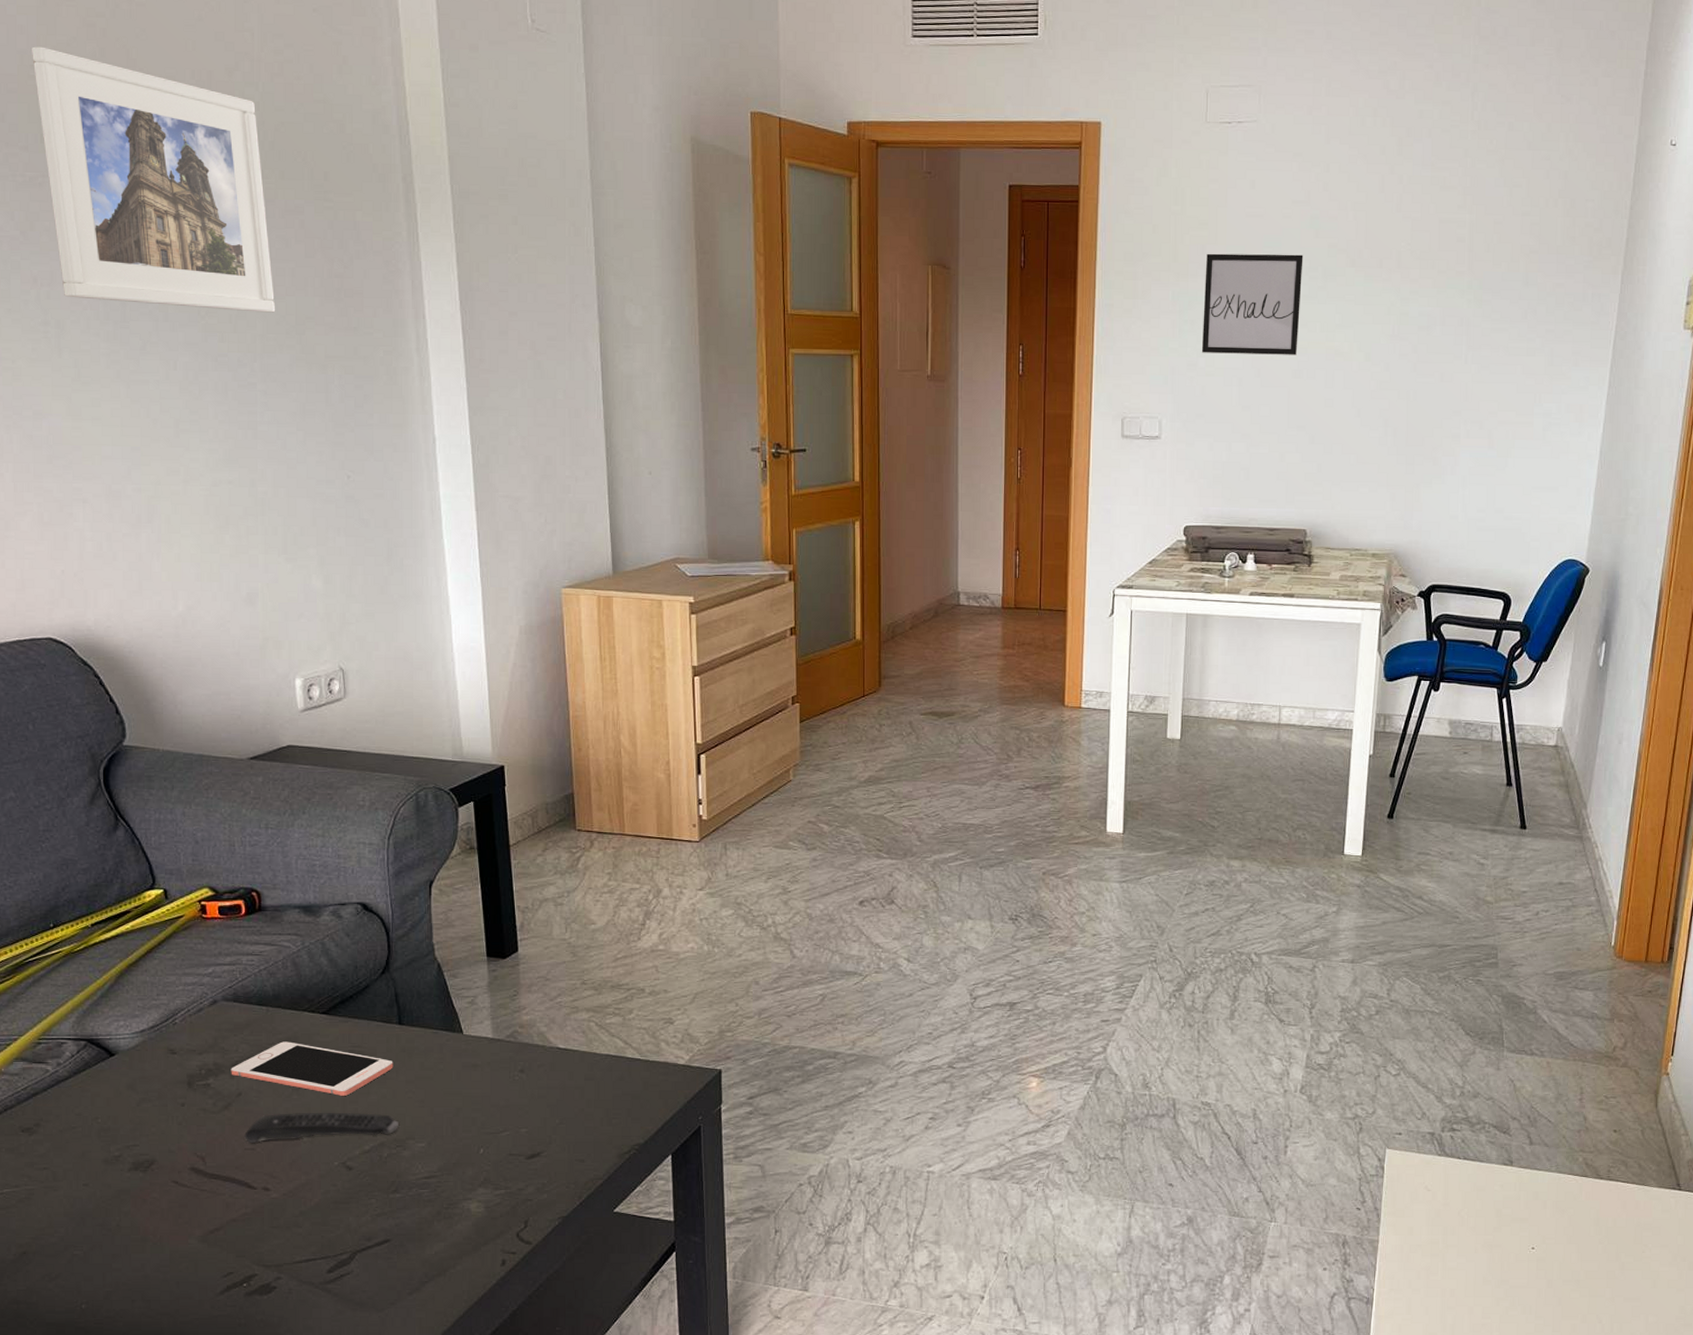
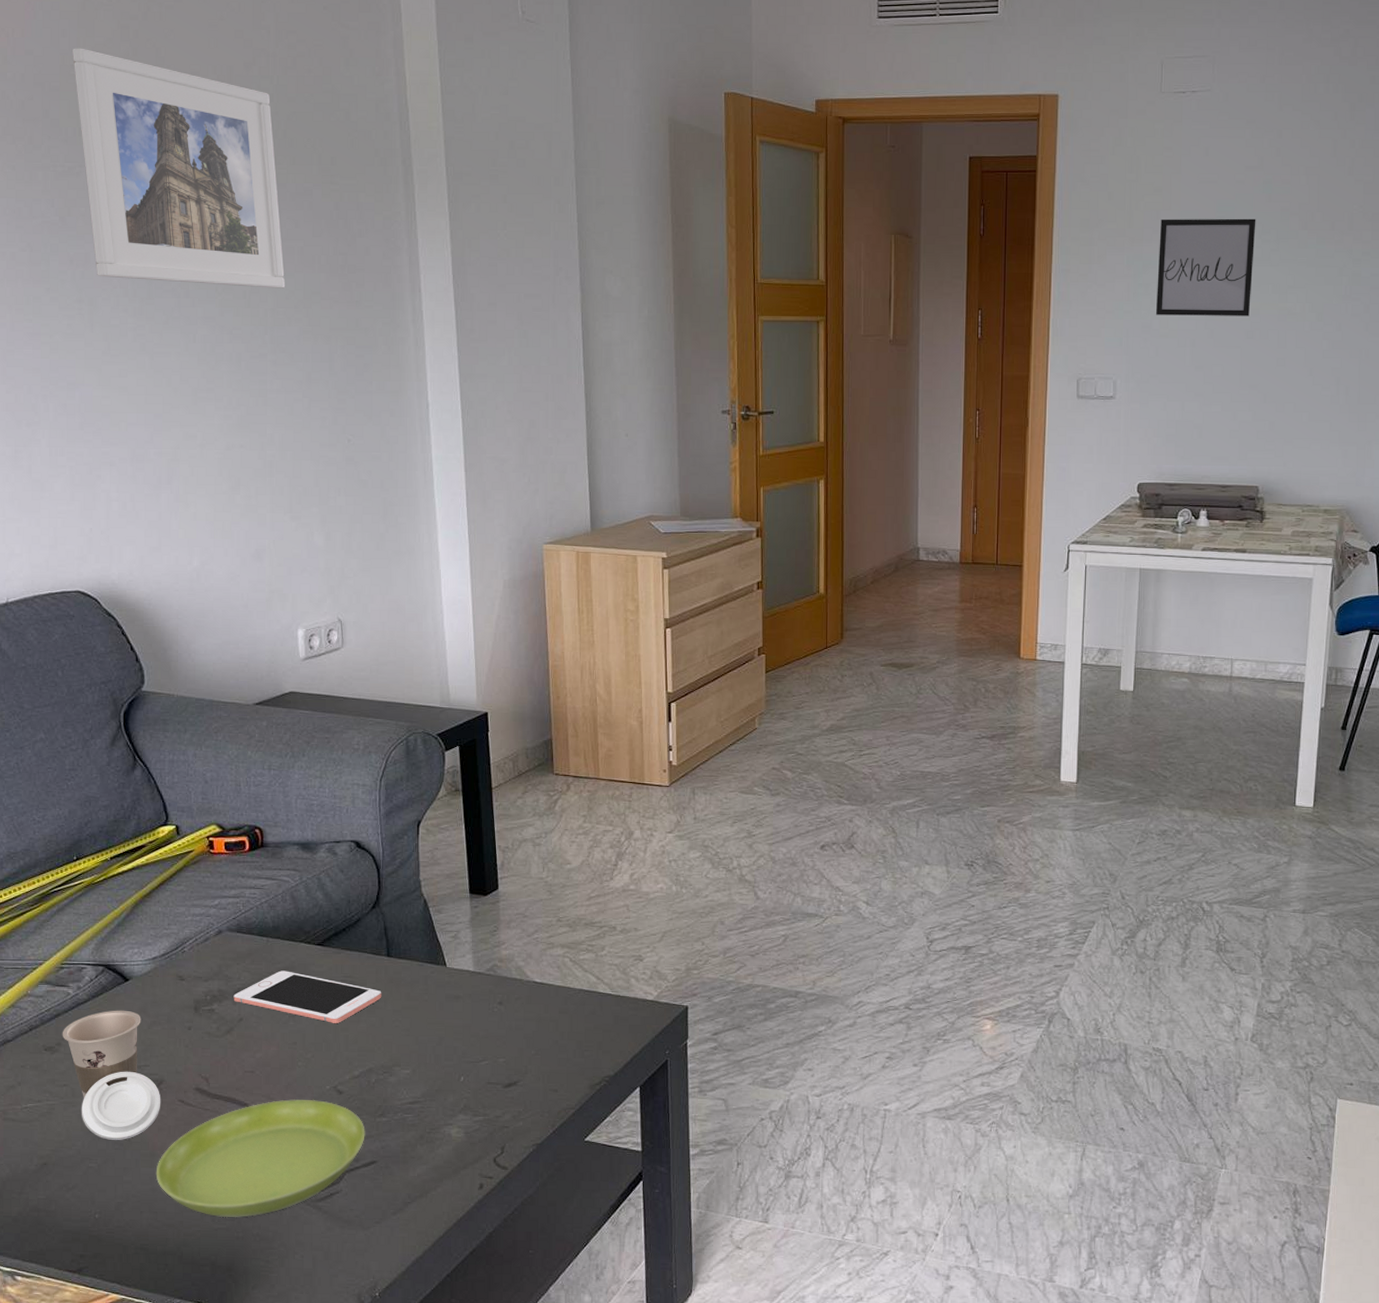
cup: none [40,1087,153,1225] -> present [62,1010,161,1140]
saucer: none [148,1176,378,1304] -> present [156,1099,365,1218]
remote control: present [244,1112,399,1144] -> none [245,1038,386,1067]

